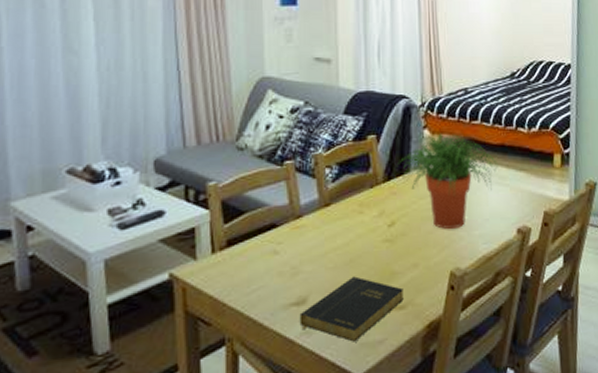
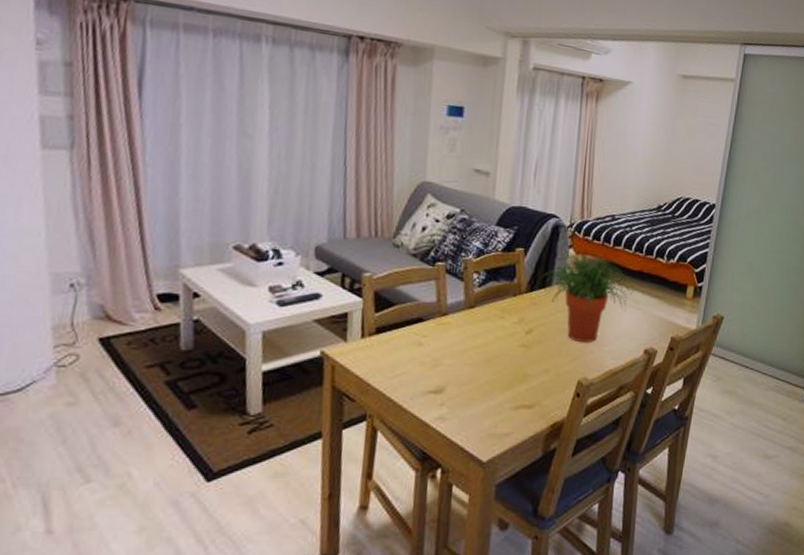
book: present [299,276,404,342] -> none [435,374,533,432]

